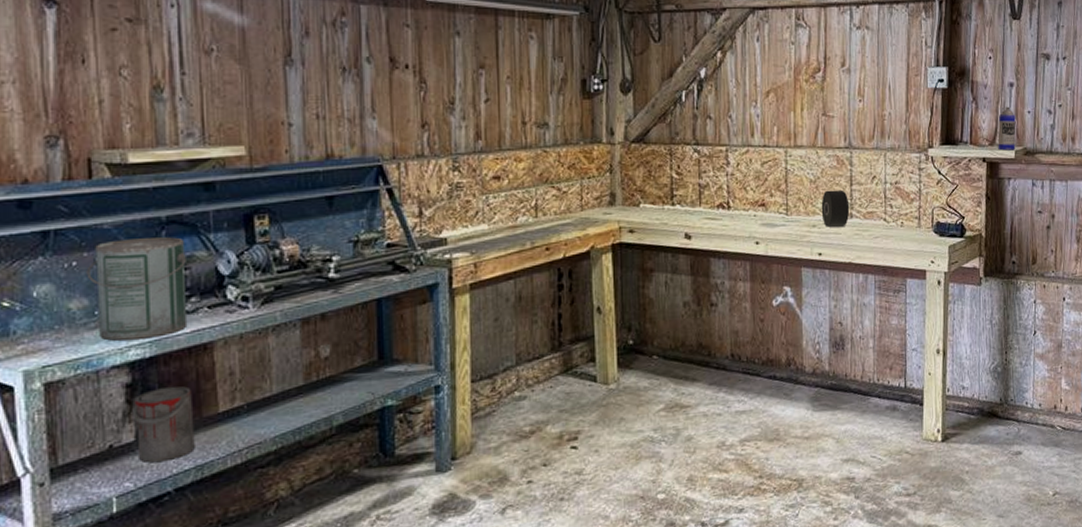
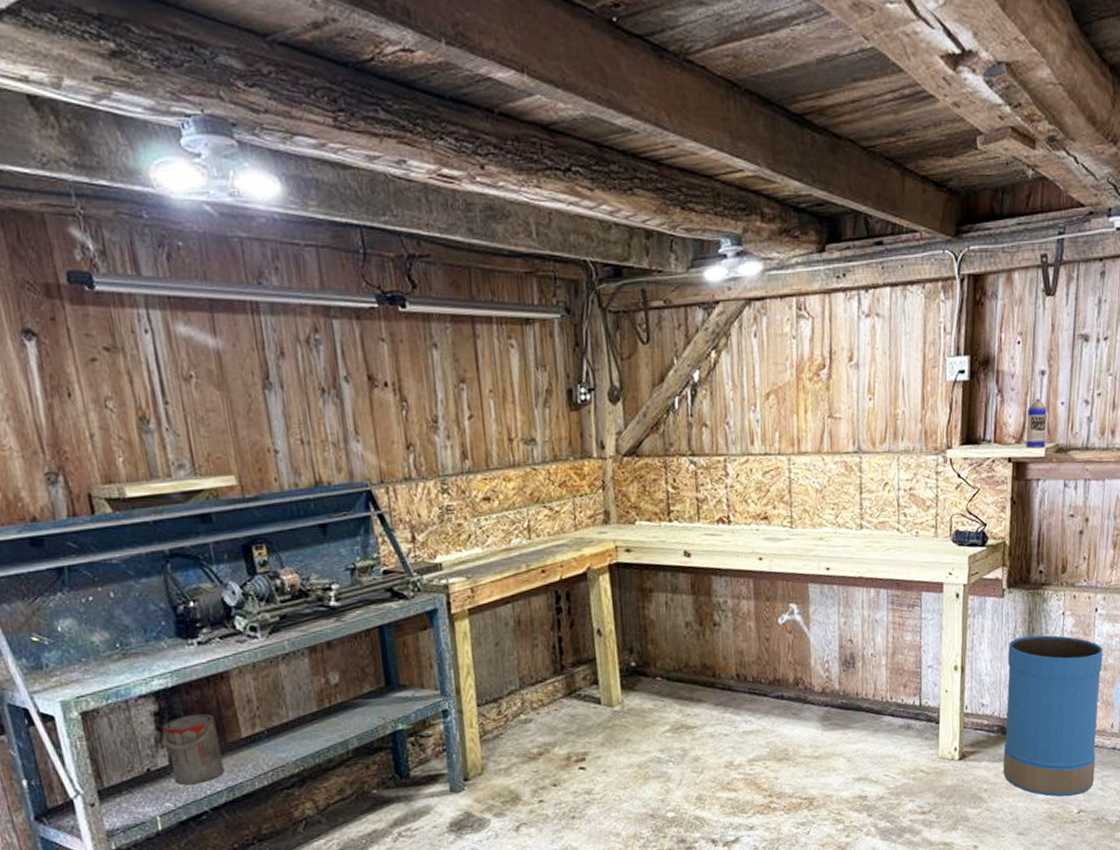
paint can: present [86,237,188,341] -> none [102,570,203,672]
duct tape: present [821,189,850,227] -> none [828,498,860,540]
garbage can: none [982,321,1072,479] -> present [1002,635,1103,797]

